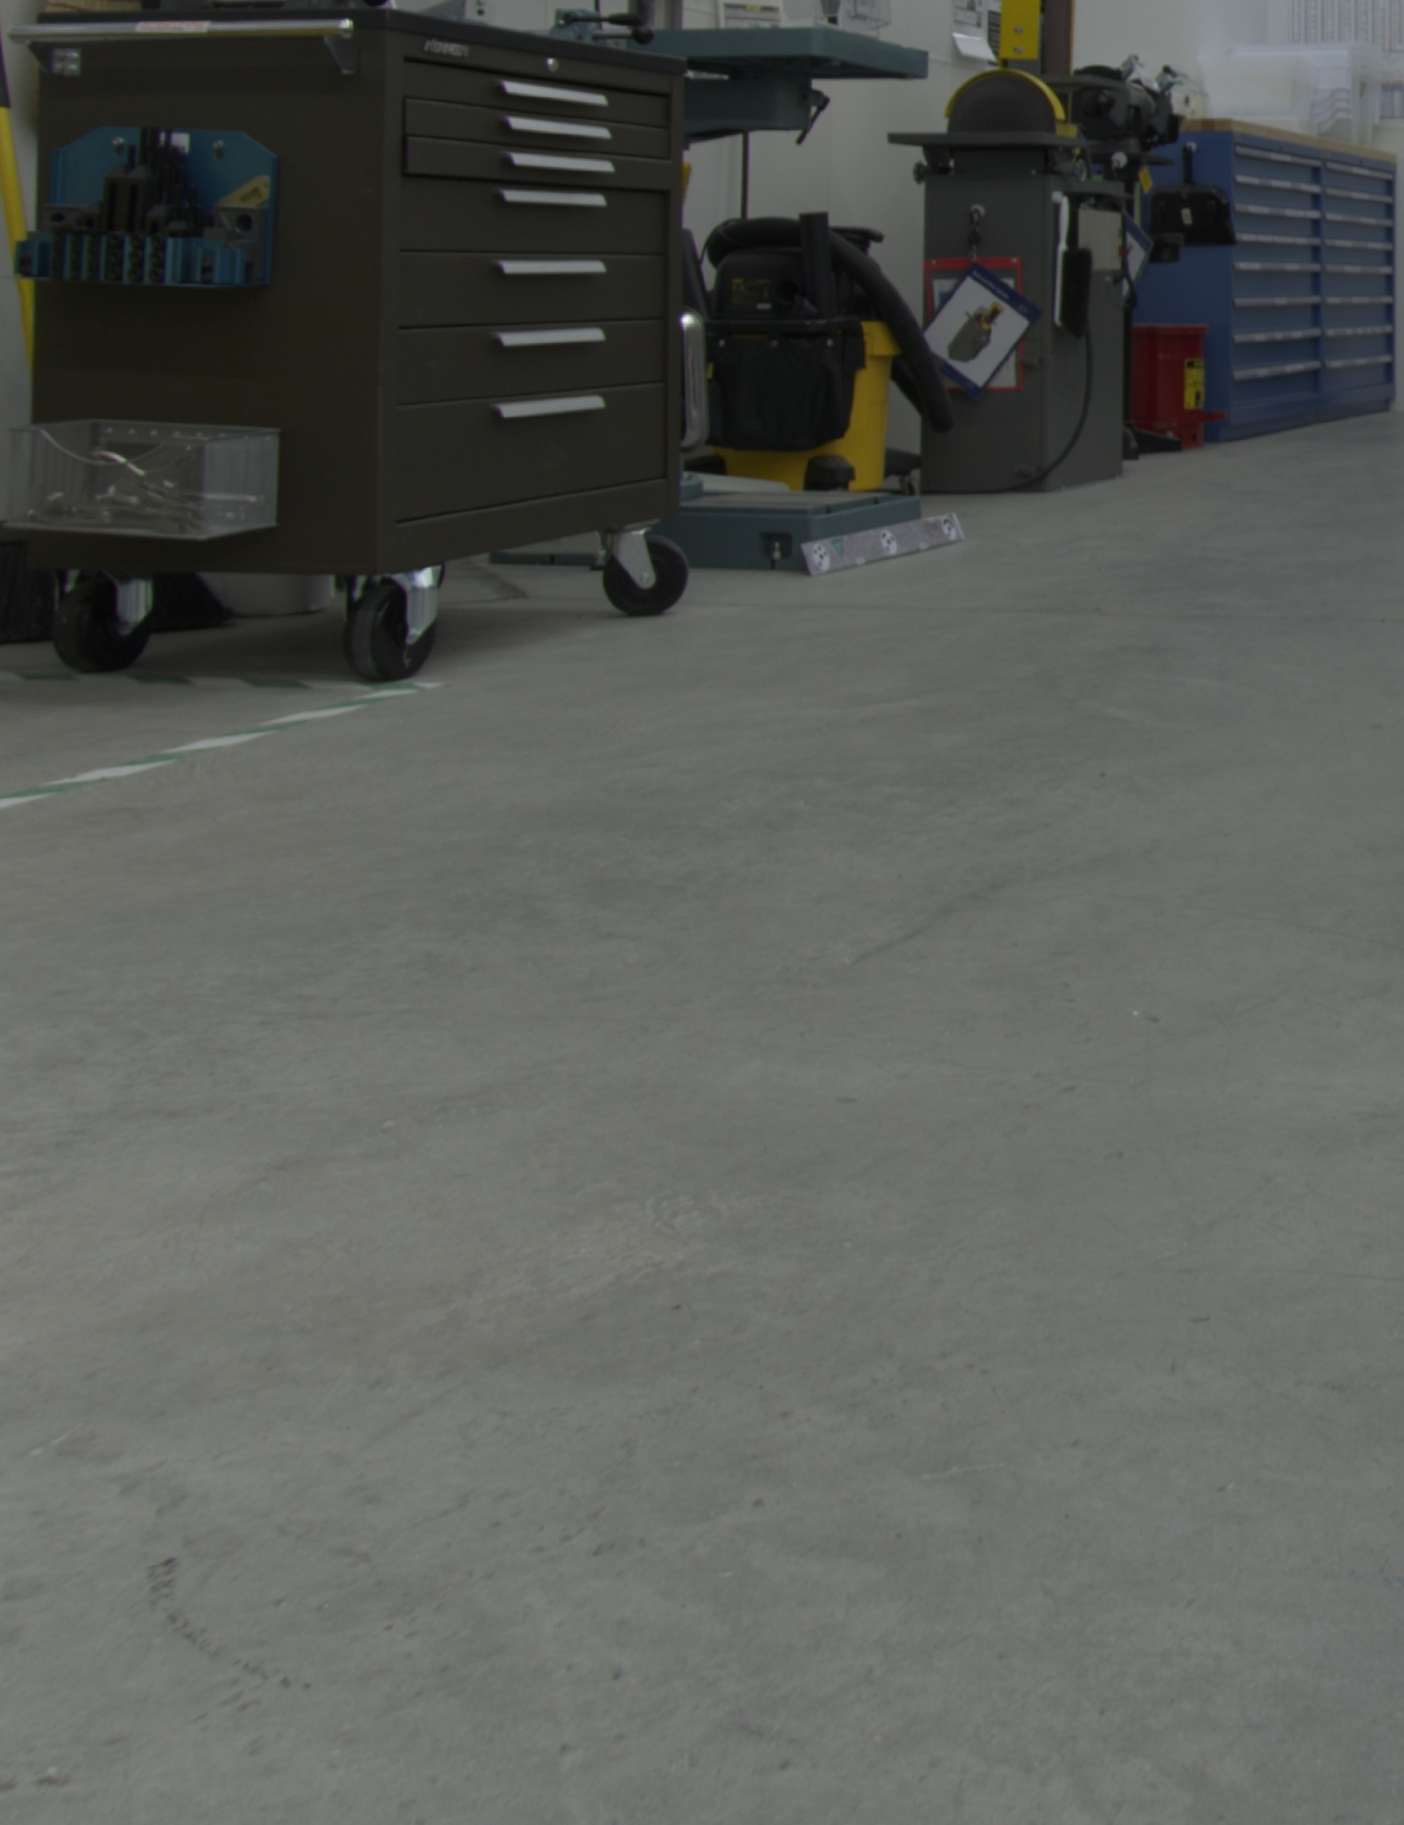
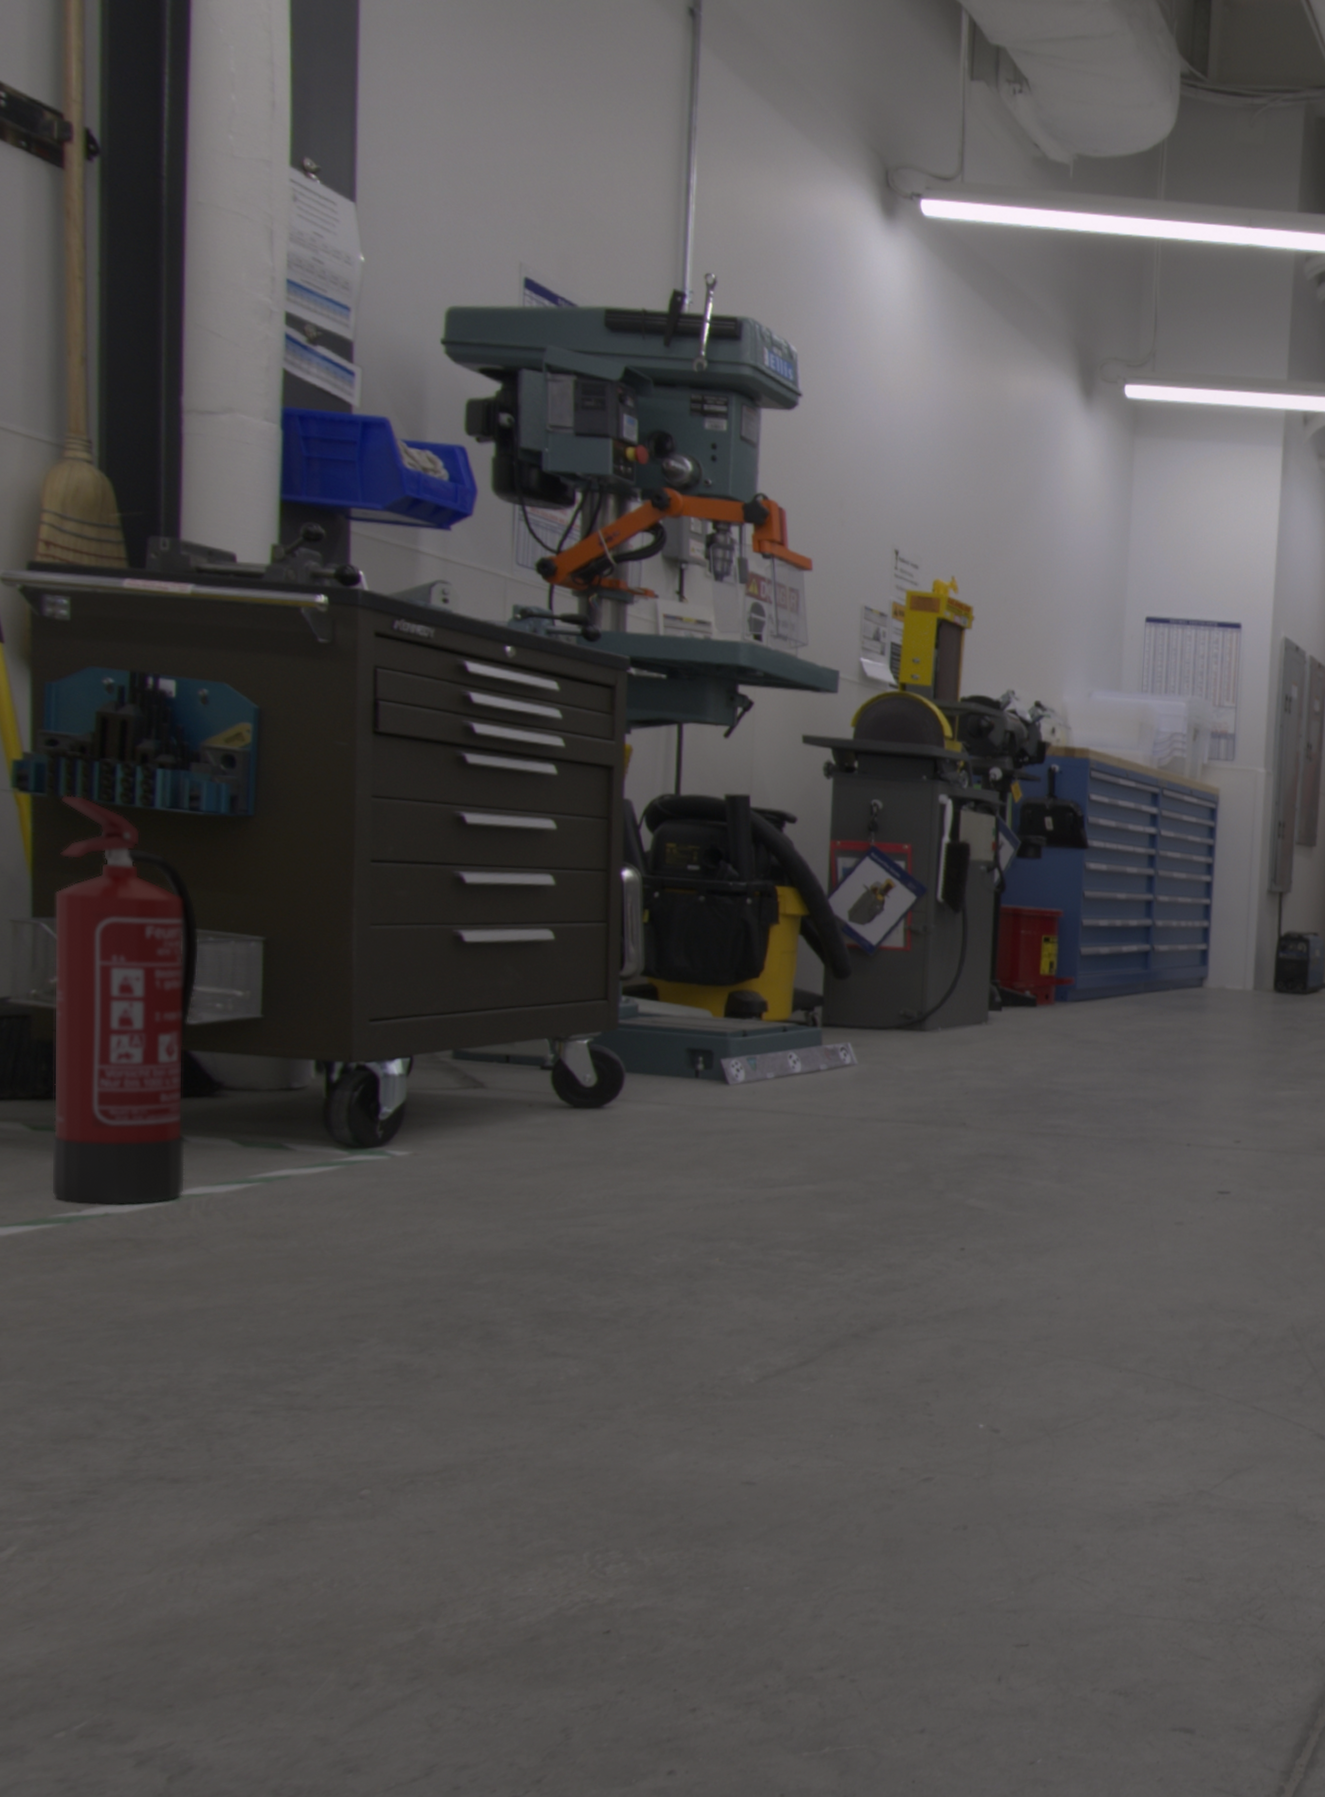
fire extinguisher: none [44,277,210,768] -> present [52,795,200,1205]

